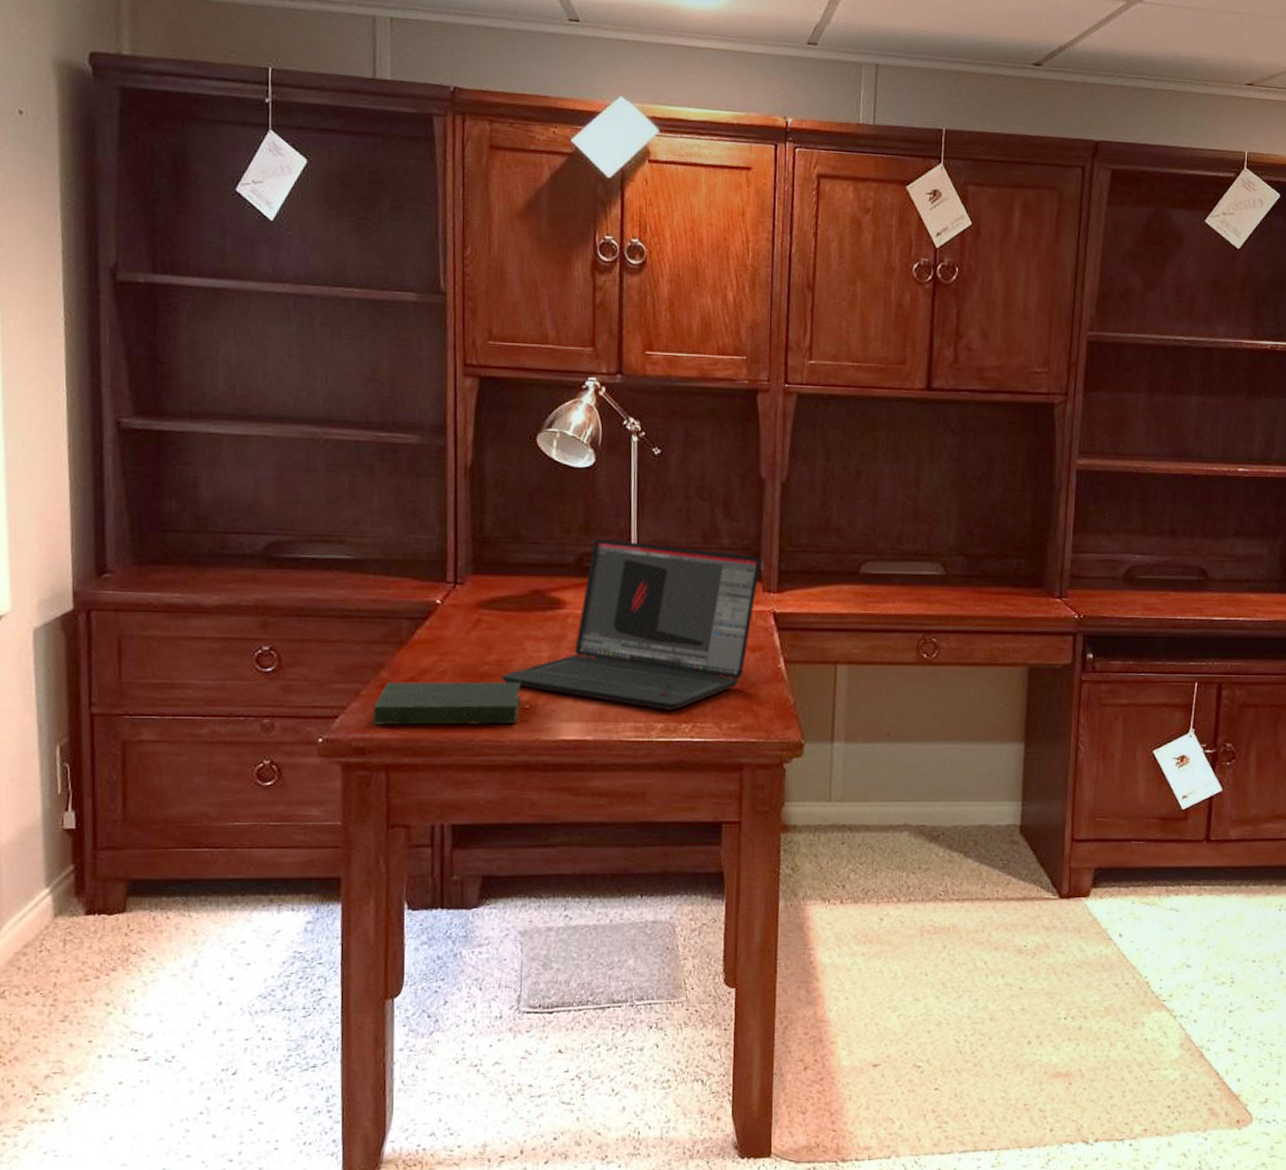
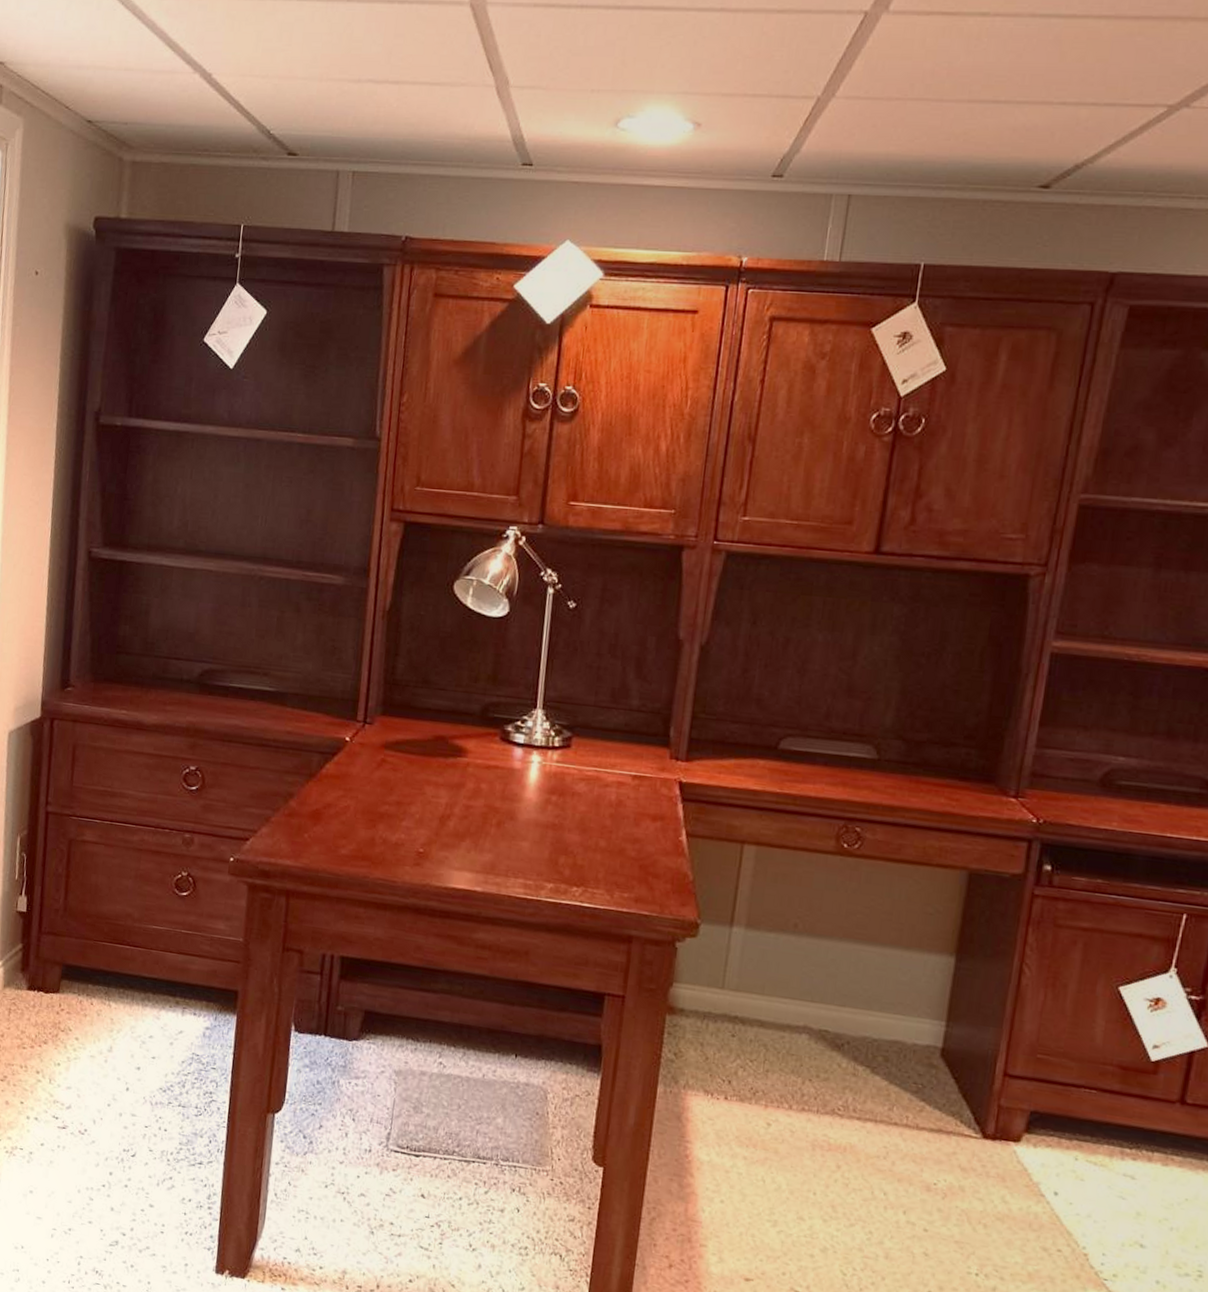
book: present [373,681,521,725] -> none [279,812,418,866]
laptop: present [500,538,761,710] -> none [399,689,671,872]

